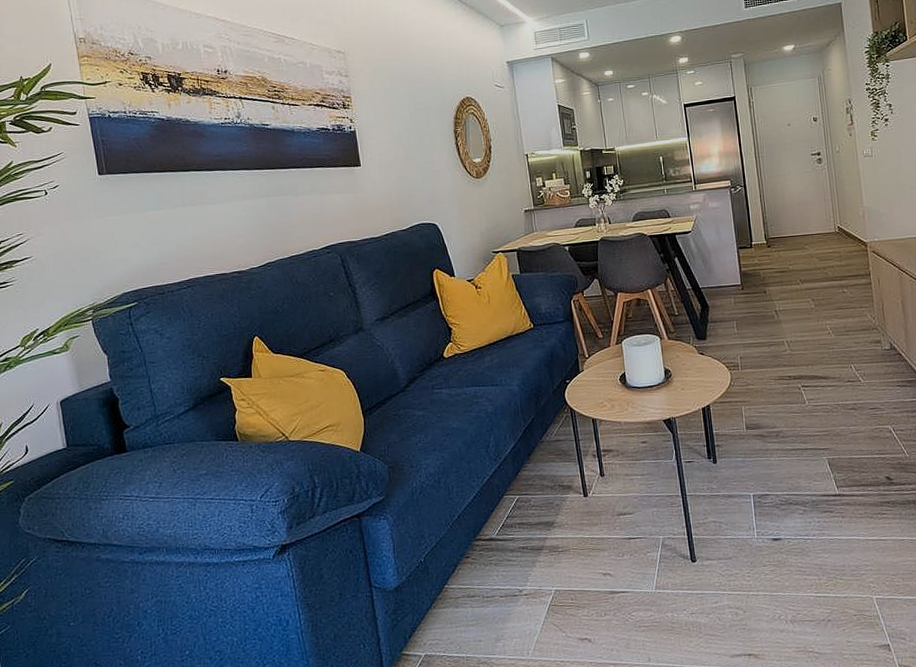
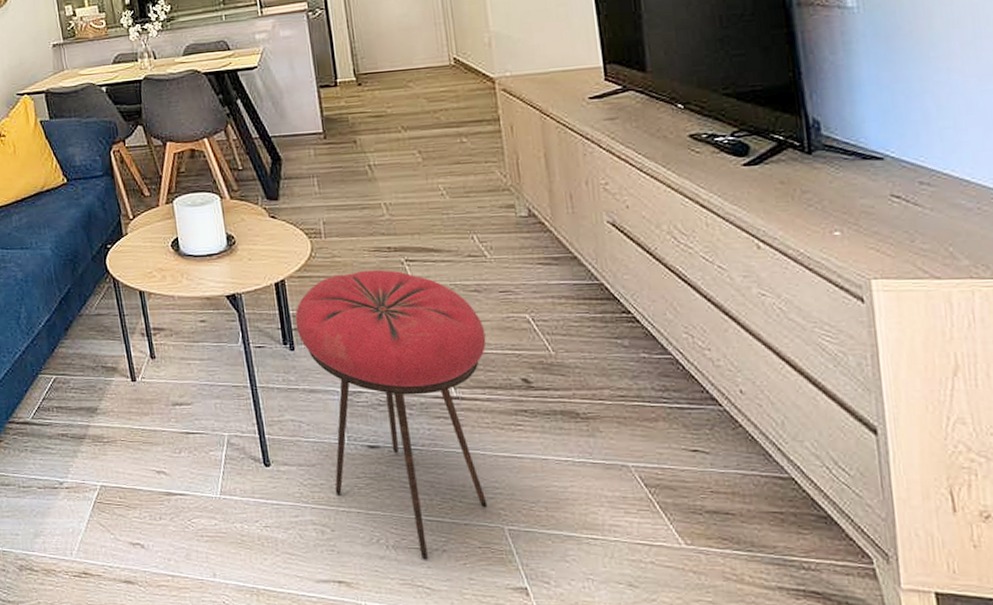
stool: none [717,394,861,630] -> present [295,269,488,560]

